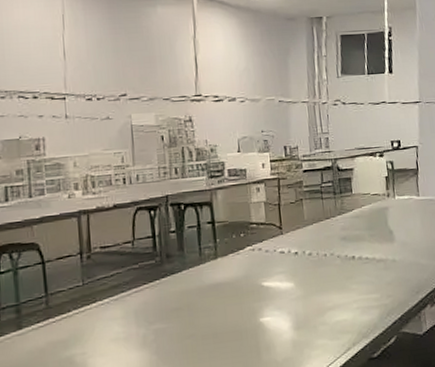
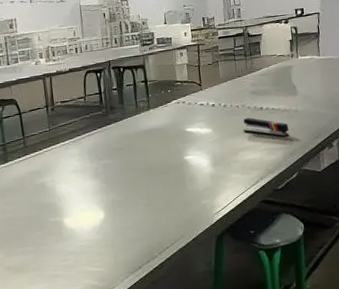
stapler: none [331,268,386,293] -> present [243,117,289,137]

